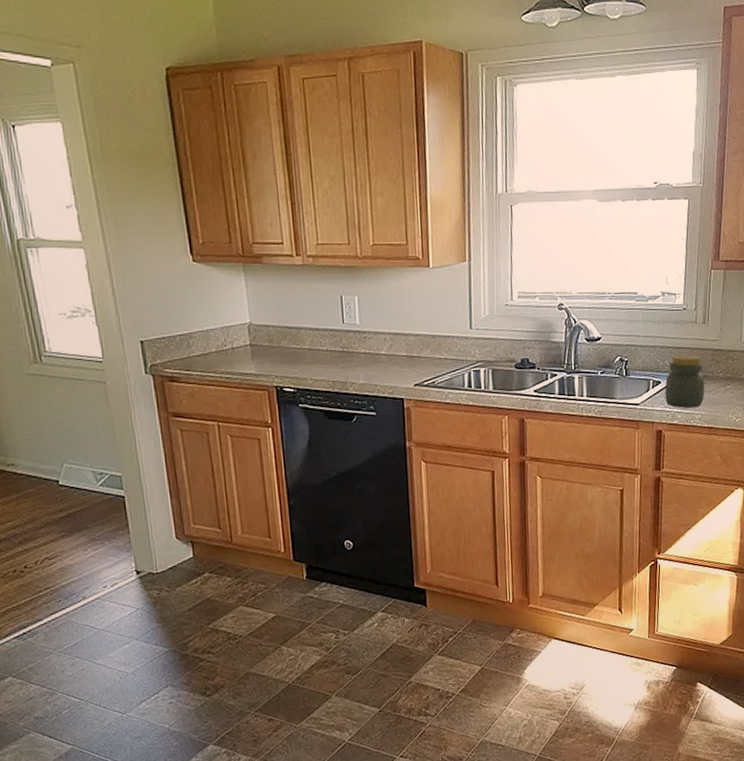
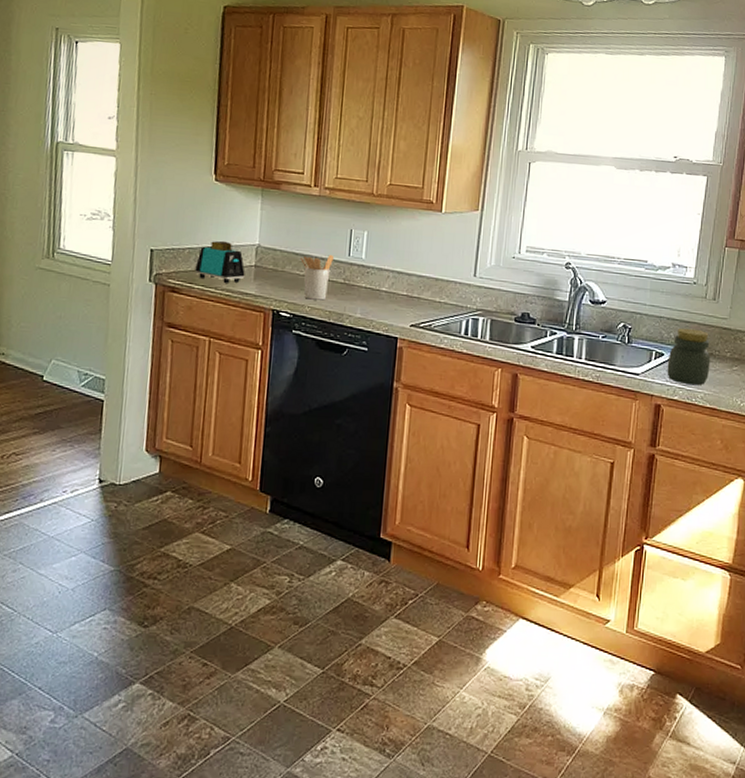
toaster: none [189,323,242,366] -> present [195,240,245,283]
utensil holder: none [295,325,329,372] -> present [300,255,335,300]

